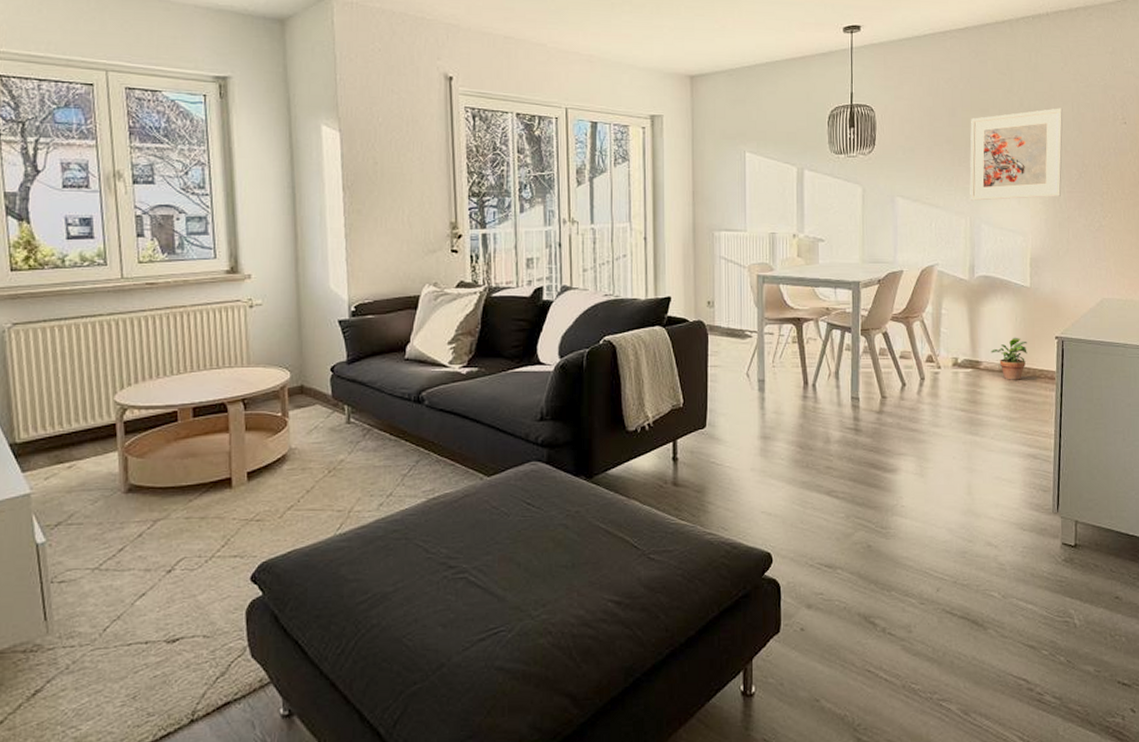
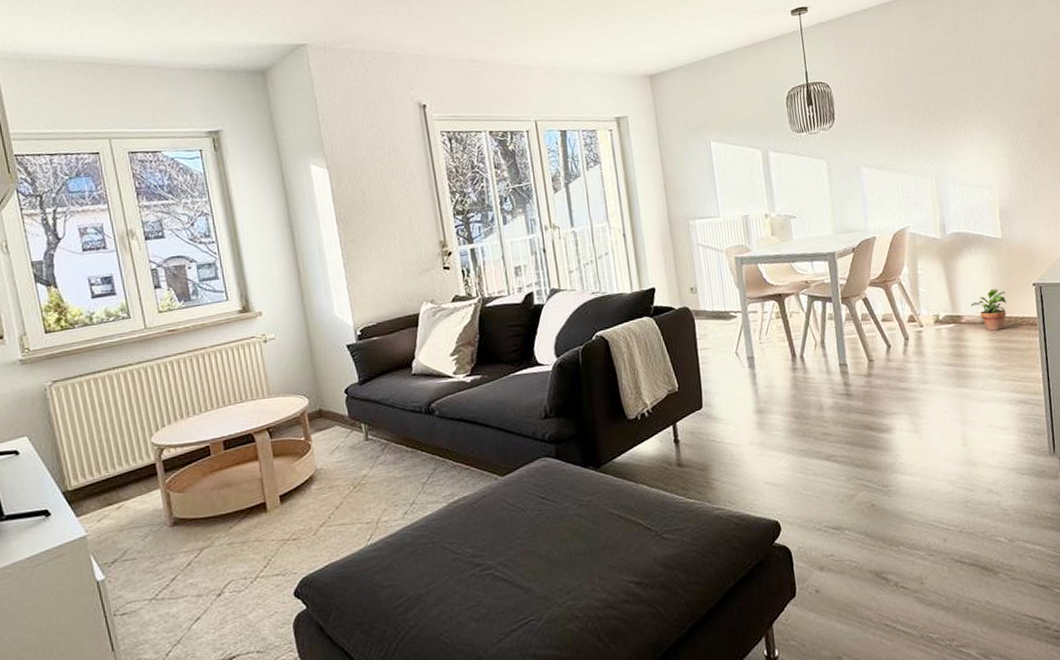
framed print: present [969,108,1063,201] -> none [925,61,1023,162]

